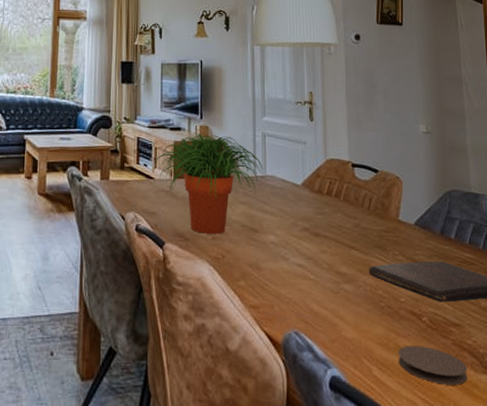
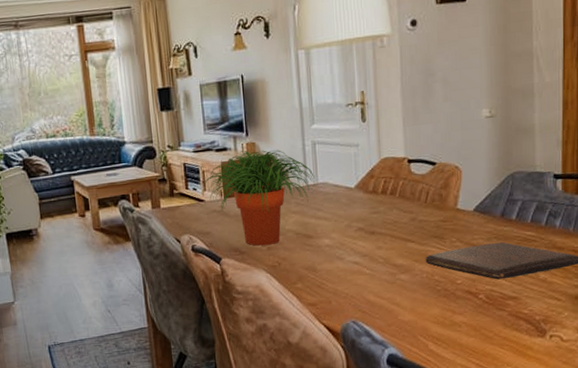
coaster: present [399,346,468,385] -> none [454,320,522,350]

